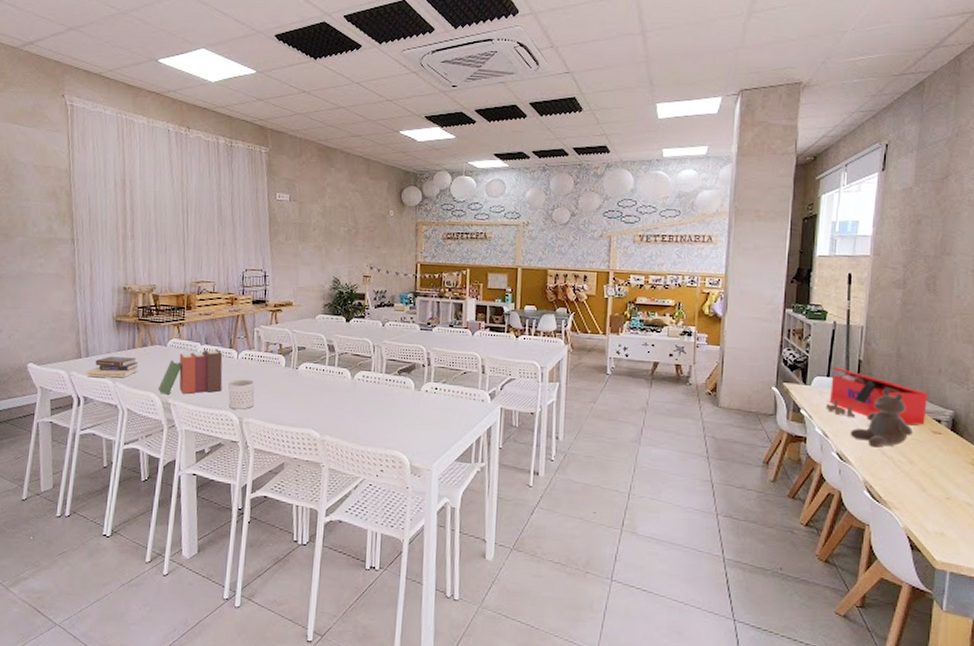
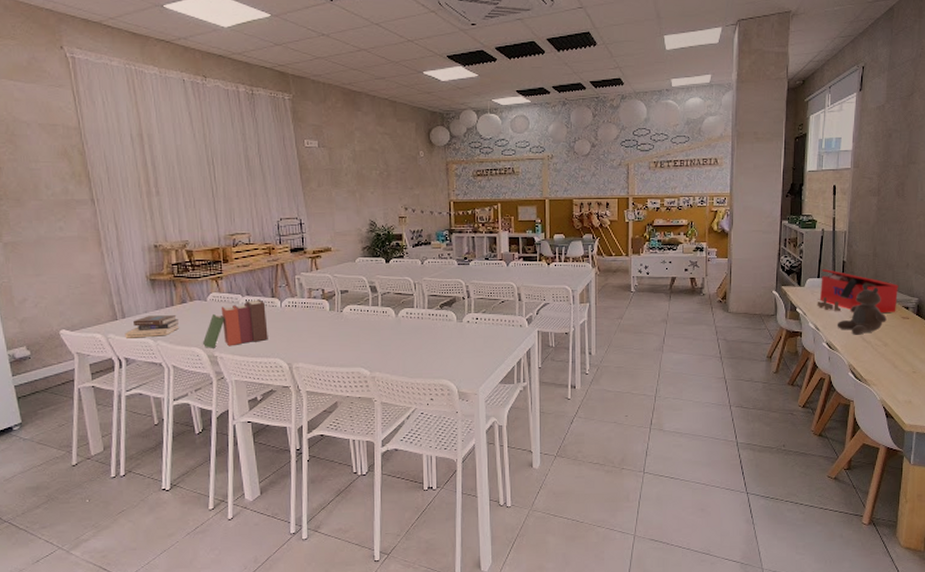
mug: present [228,379,255,410] -> none [275,326,302,356]

